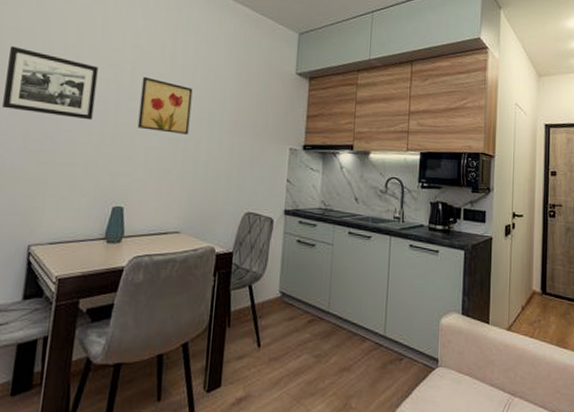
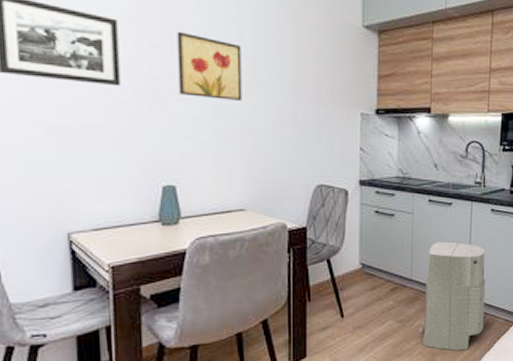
air purifier: none [334,274,404,396] -> present [419,241,486,351]

